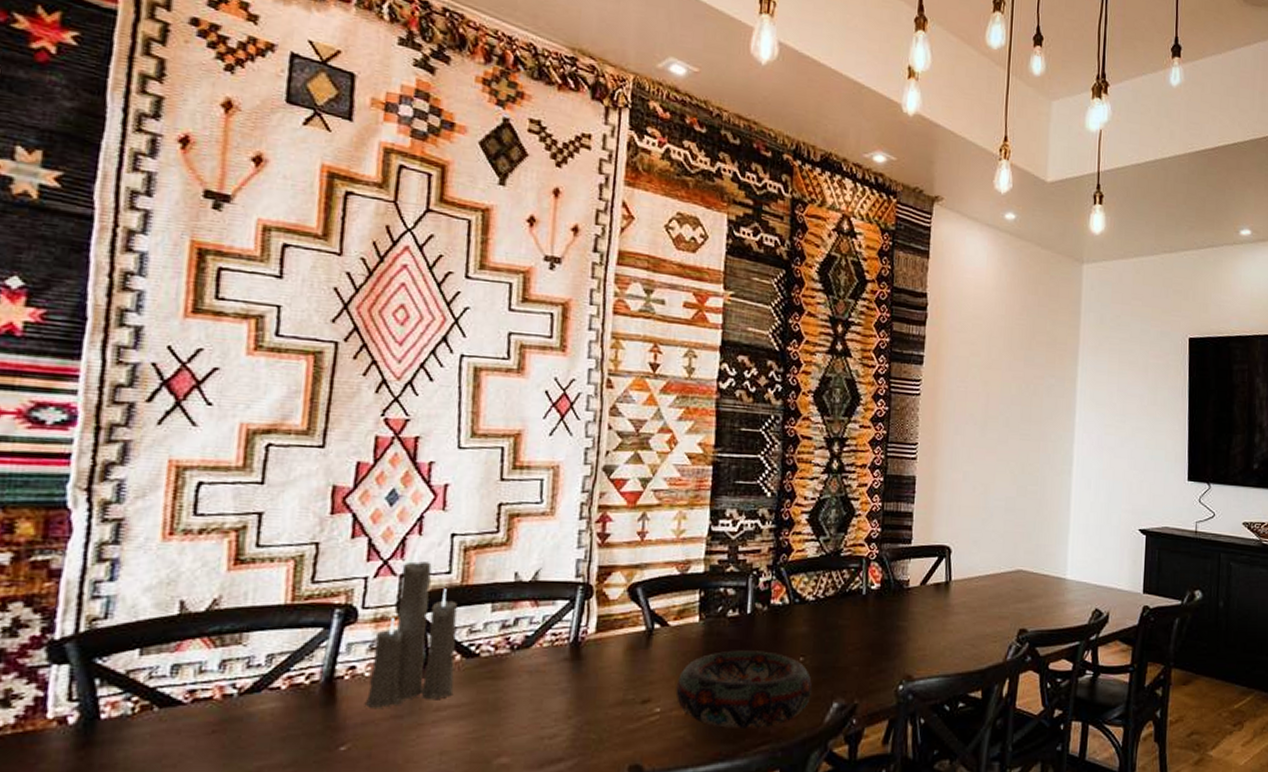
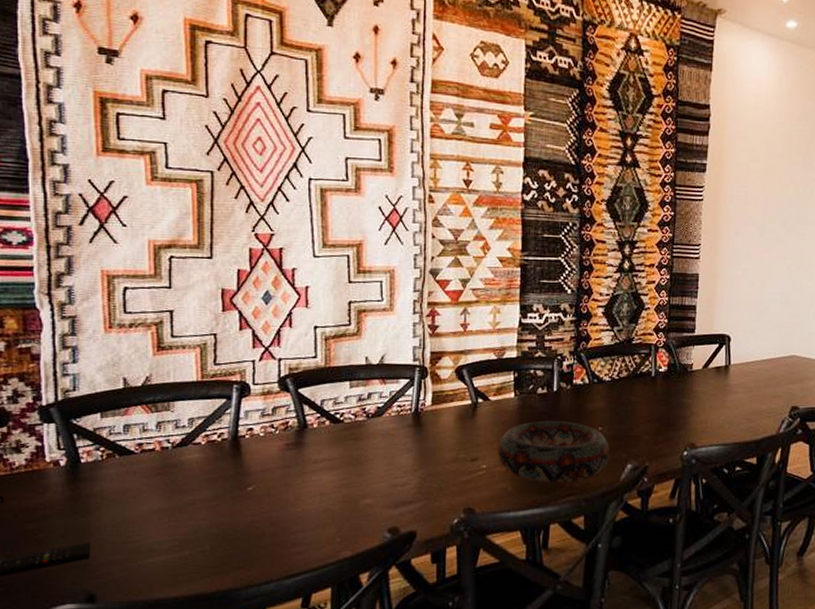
candle: present [364,545,458,710] -> none [262,335,326,461]

